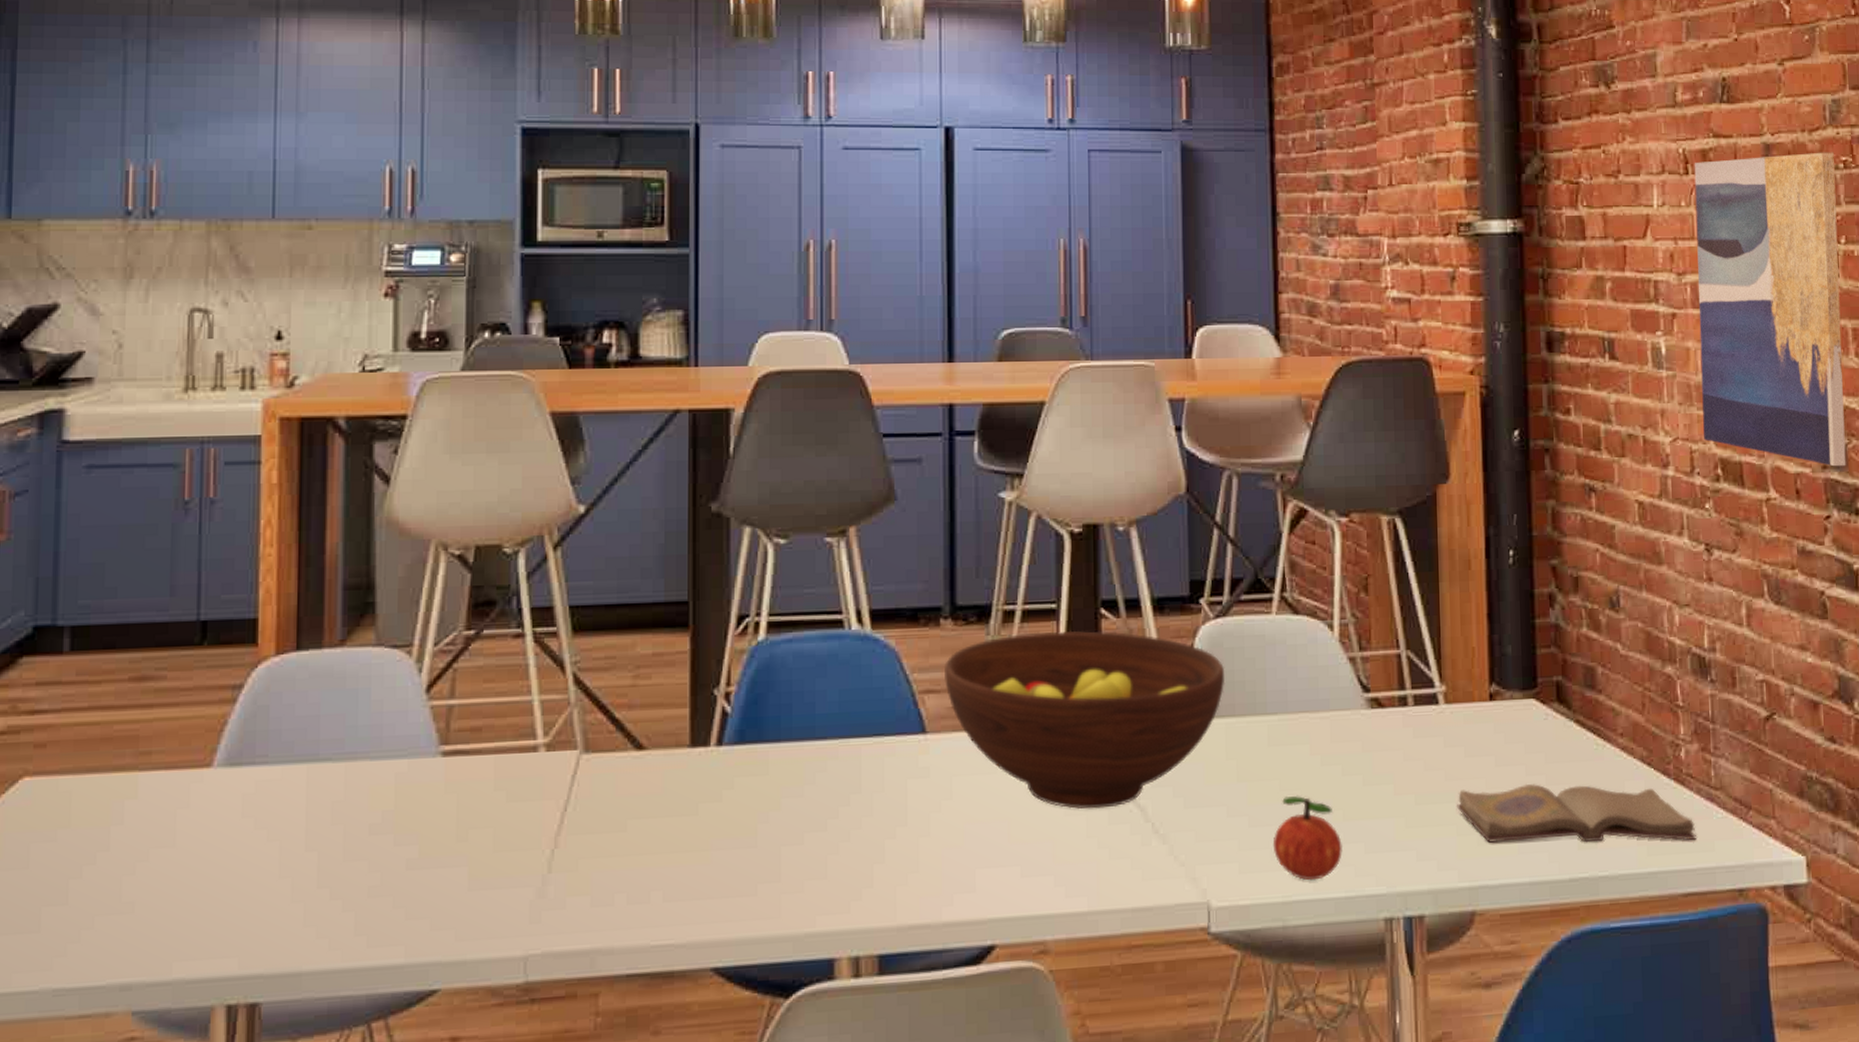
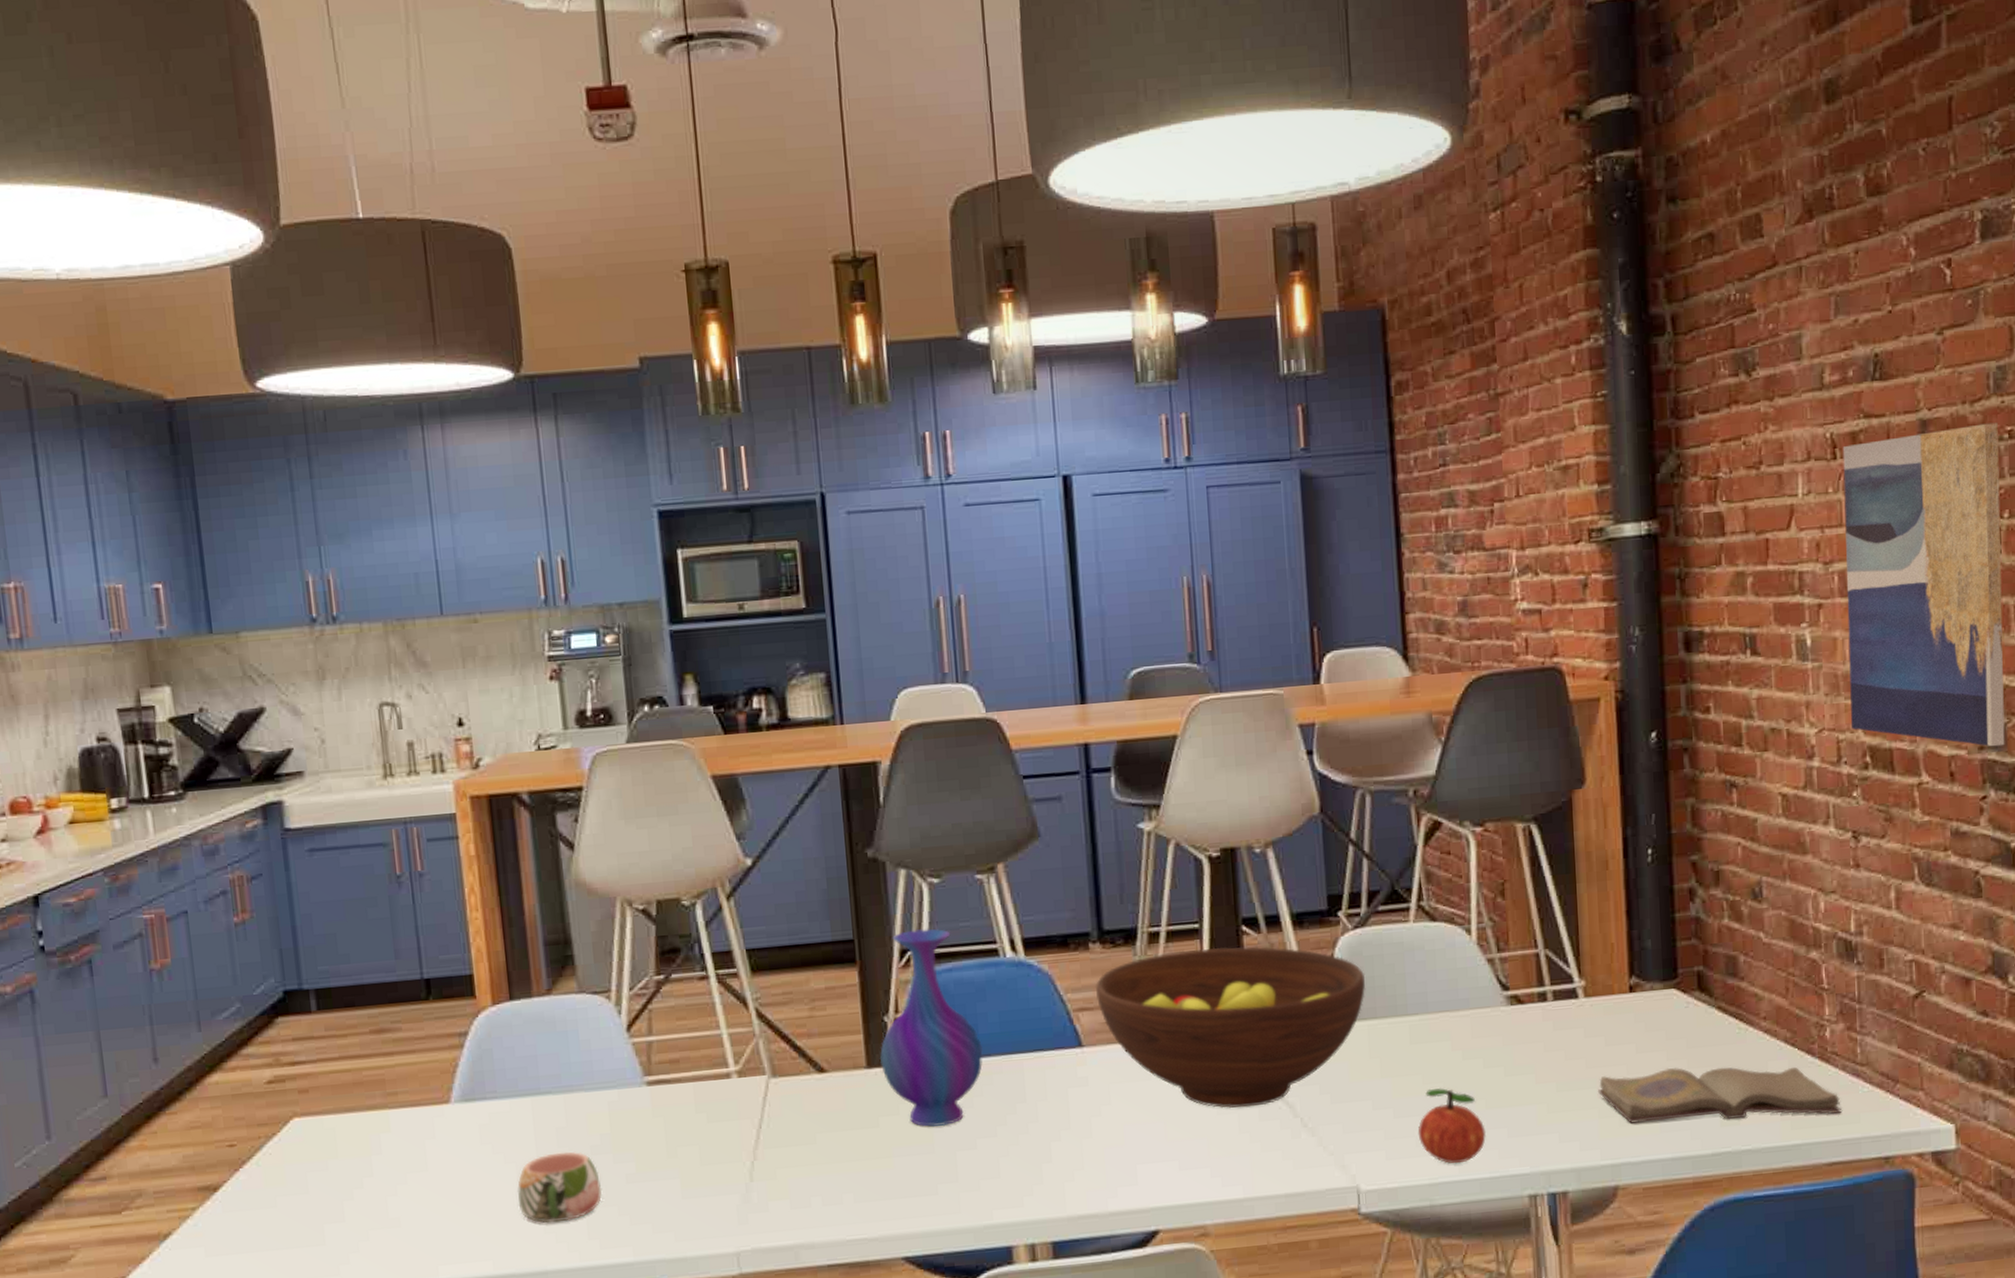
mug: none [277,830,377,915] -> present [517,1151,602,1223]
vase: none [705,594,818,817] -> present [879,928,983,1127]

